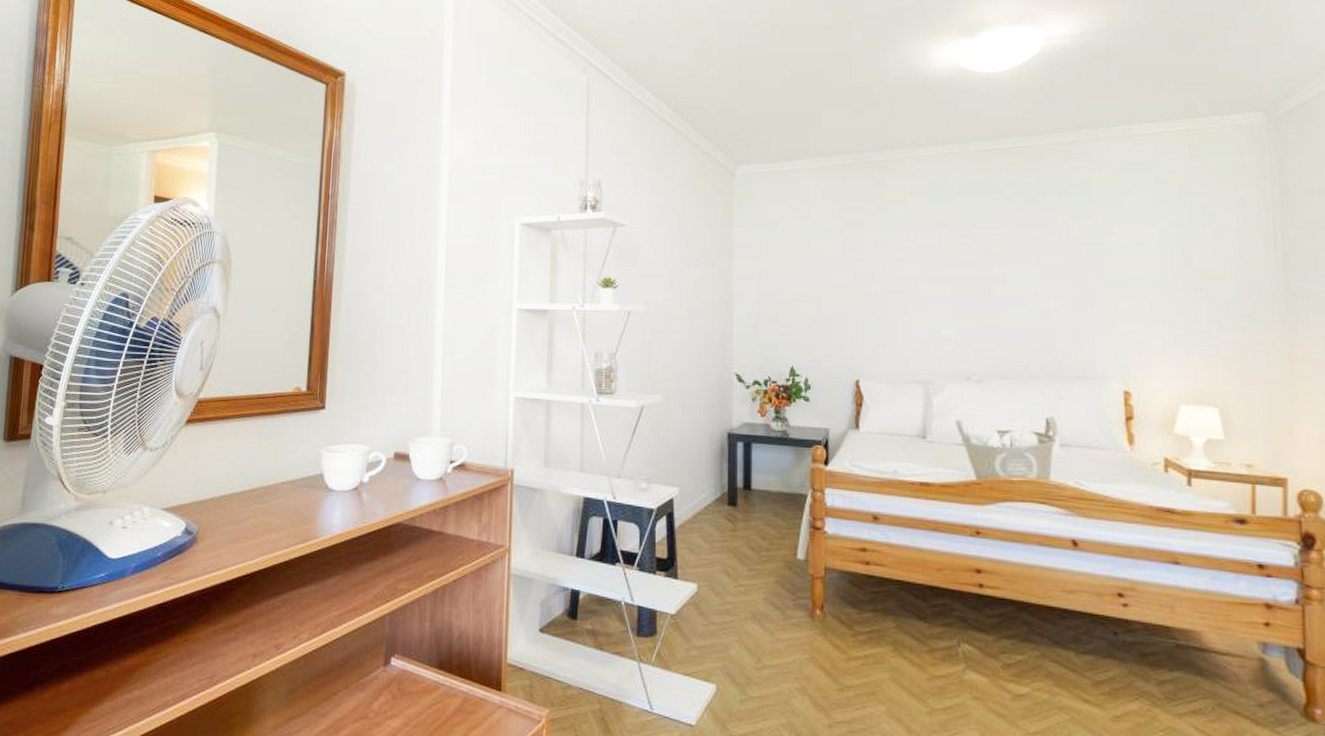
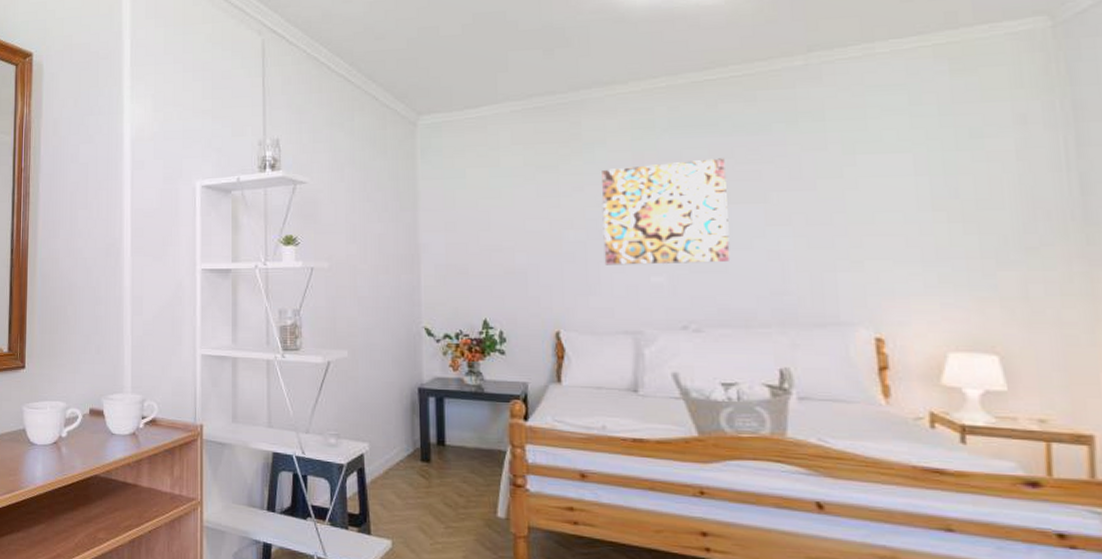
wall art: none [900,222,1009,319] -> present [602,158,730,265]

